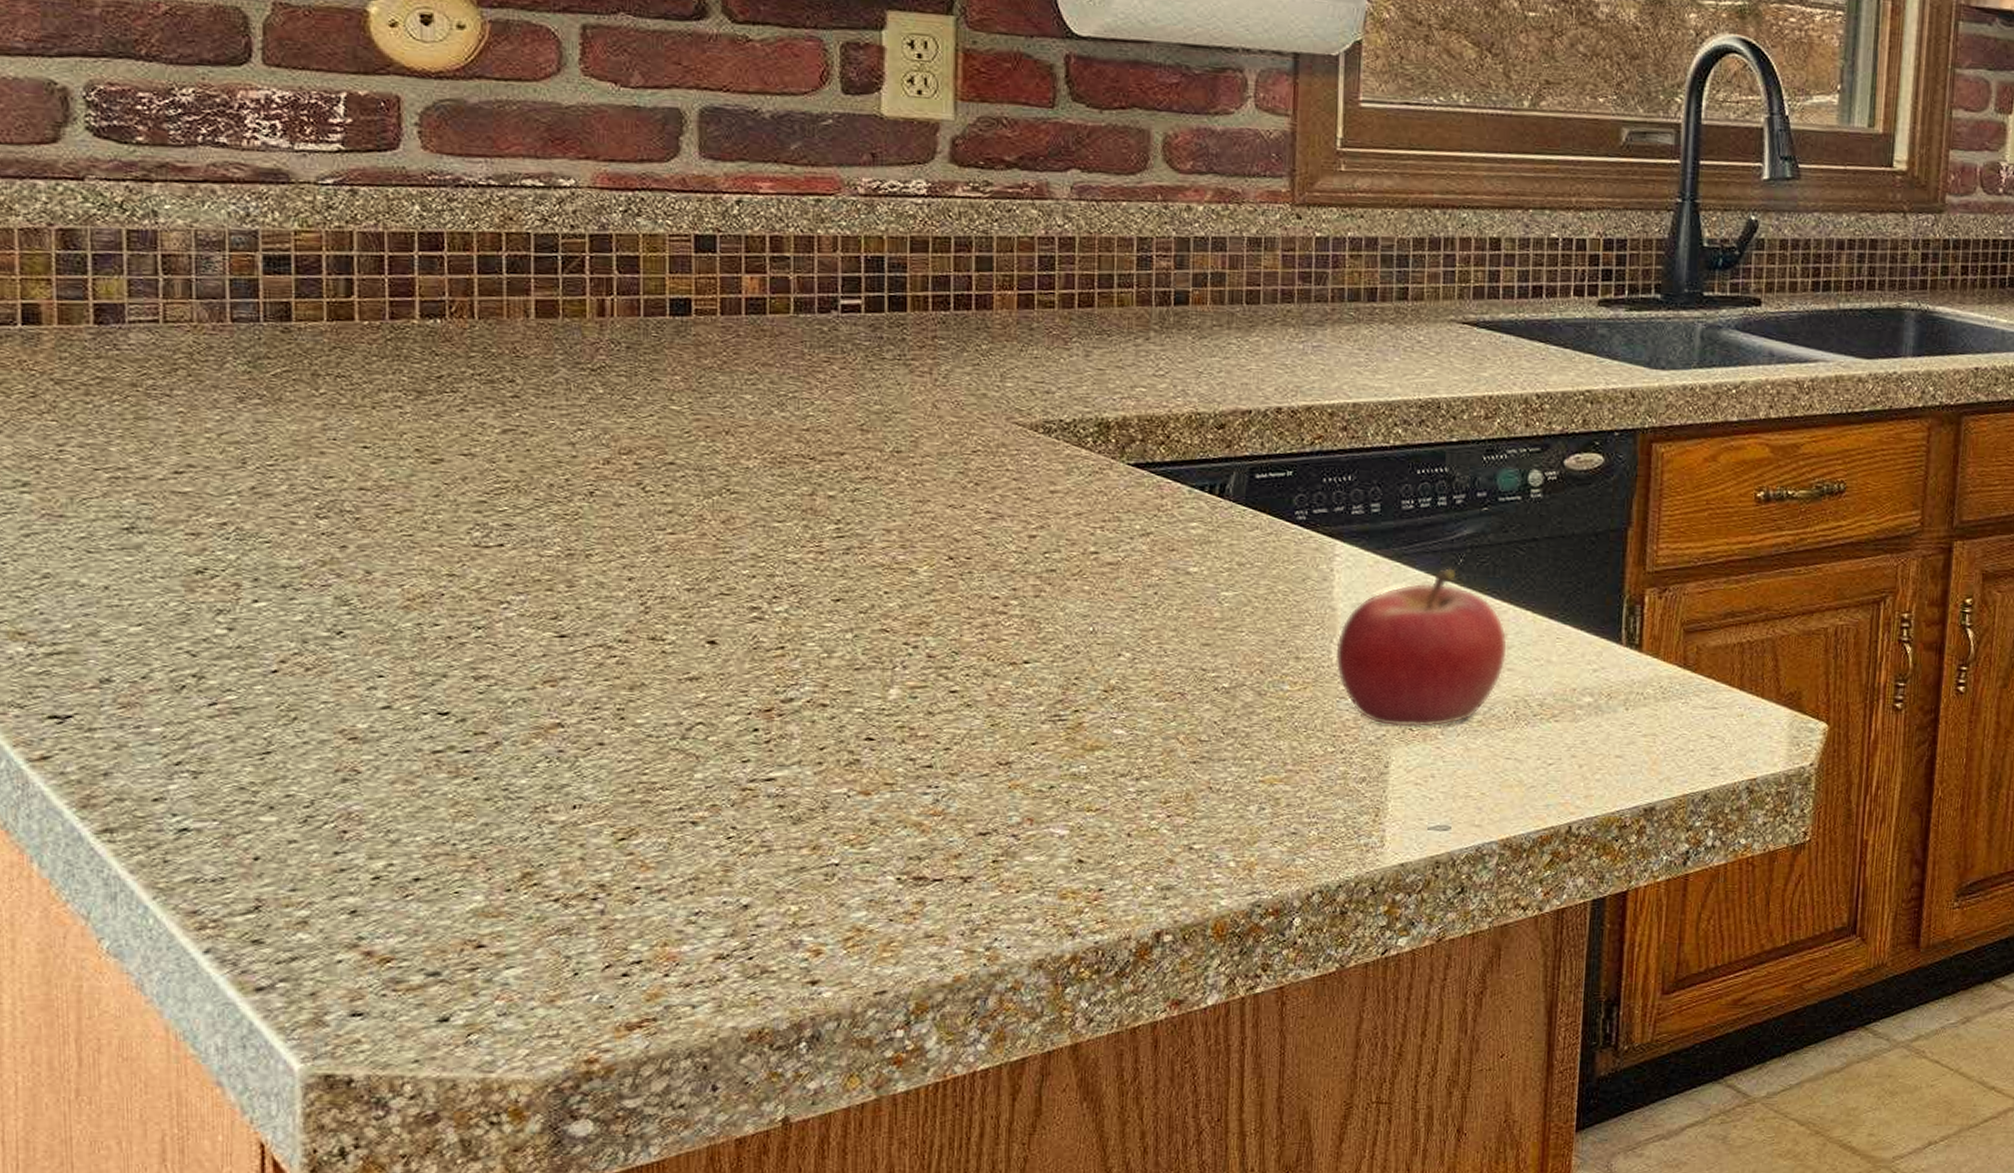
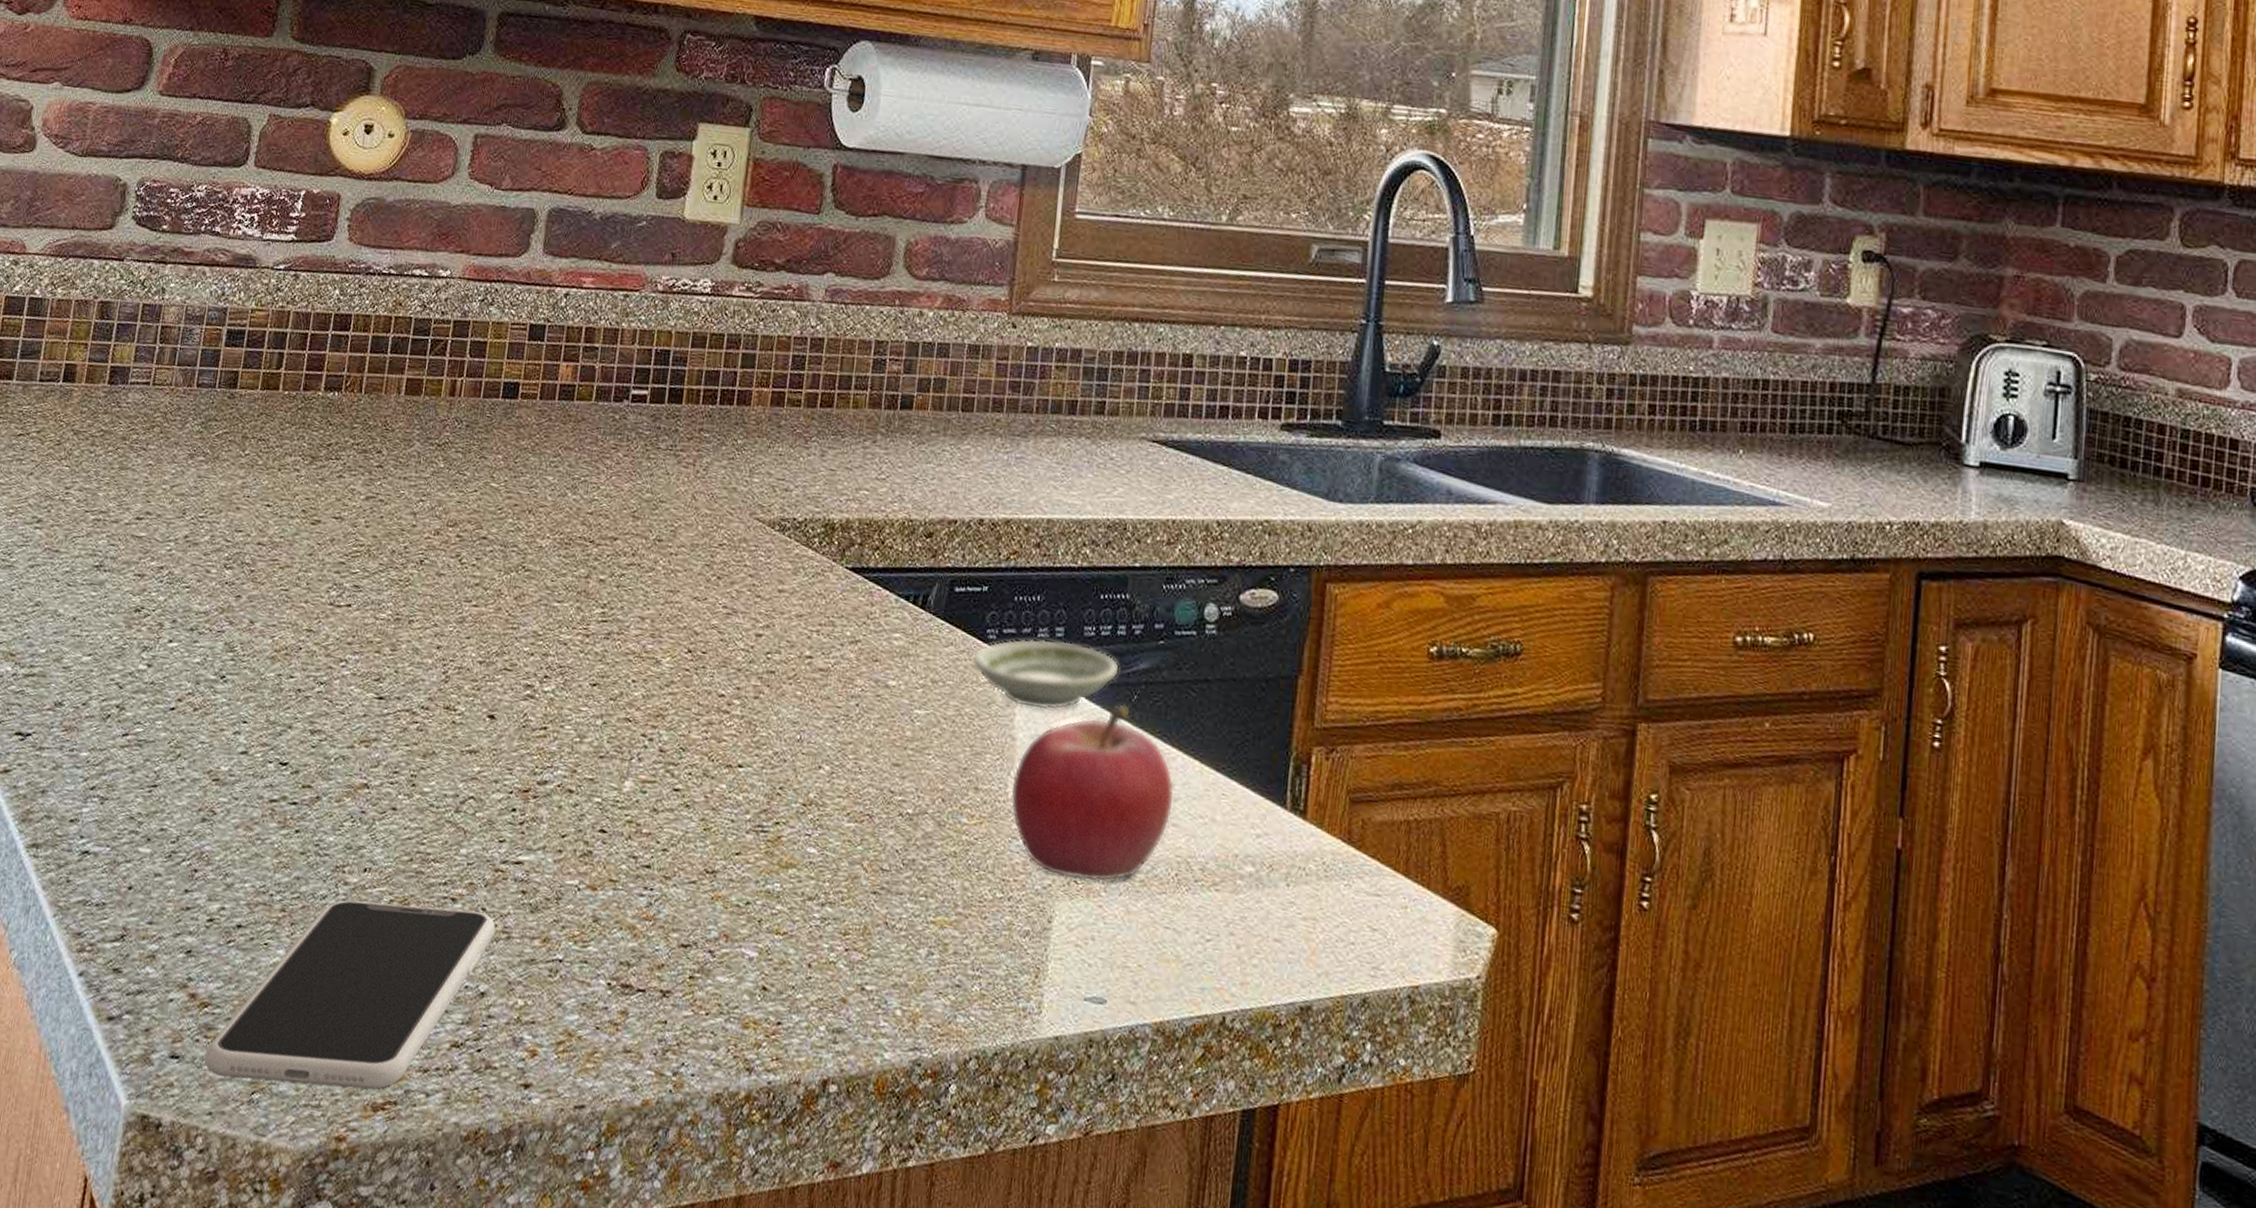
smartphone: none [396,831,751,1025] -> present [204,900,495,1090]
saucer: none [1281,515,1441,581] -> present [972,638,1118,711]

